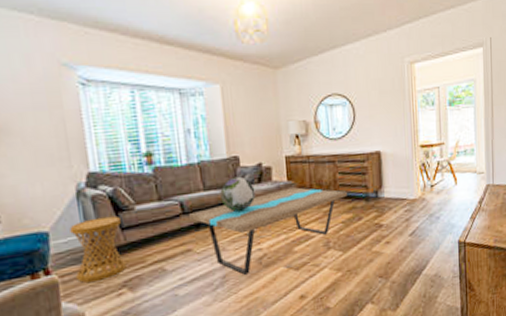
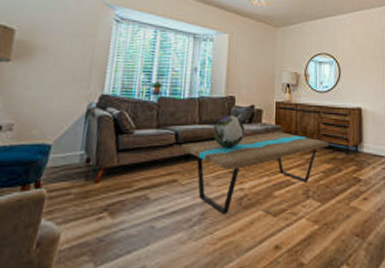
side table: present [69,216,127,283] -> none [63,137,119,201]

